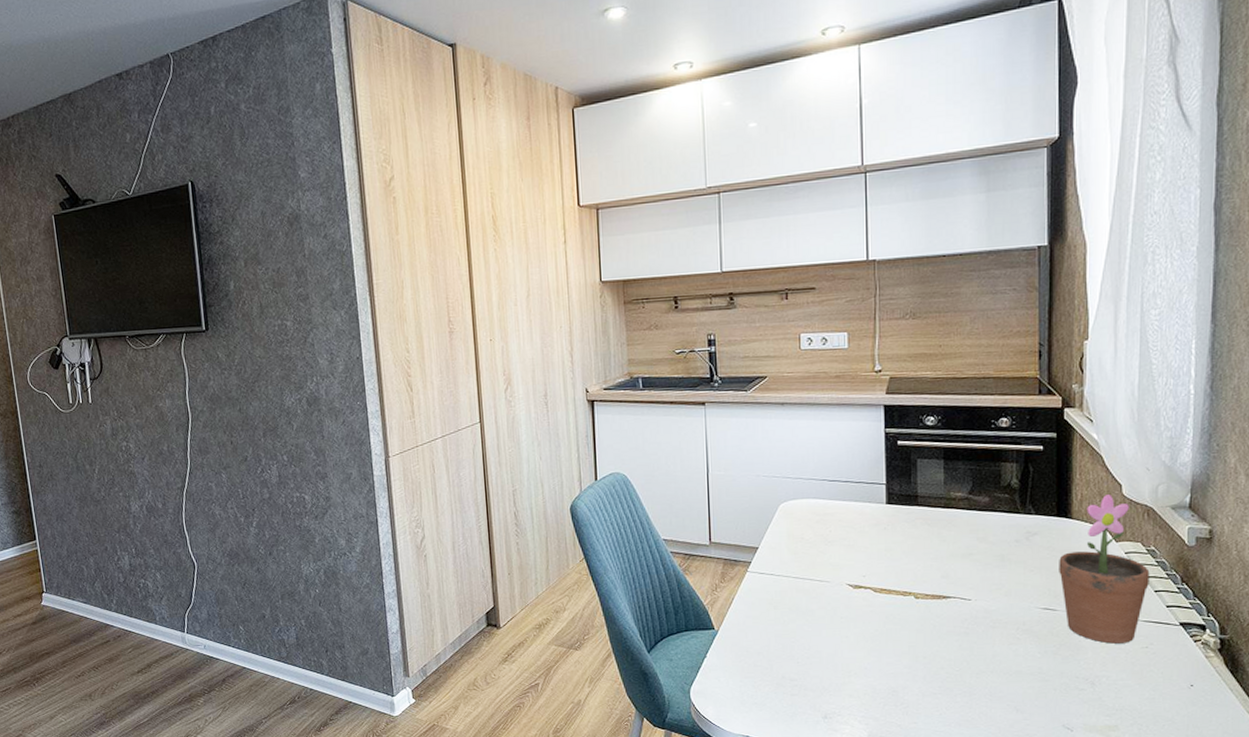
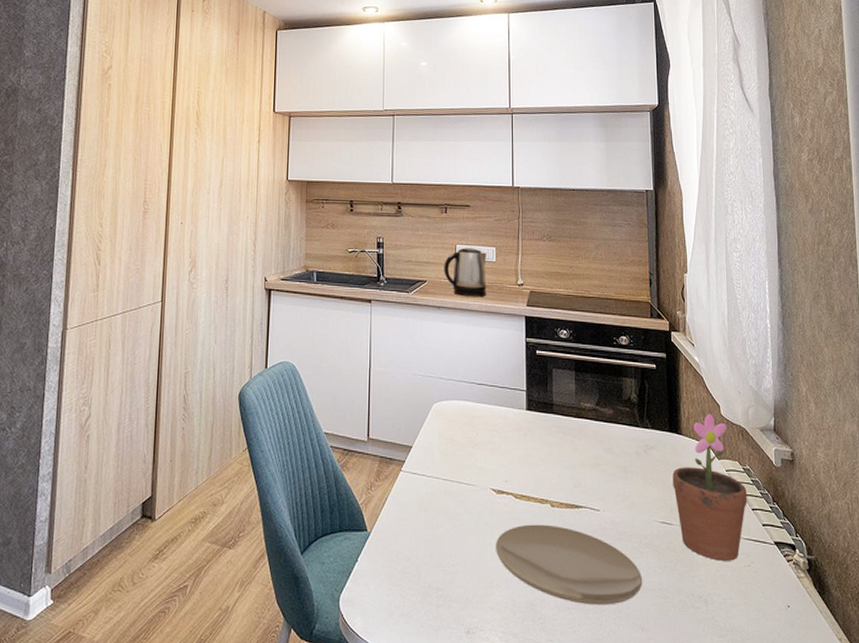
kettle: none [786,335,838,390] -> present [444,248,487,297]
plate: none [853,616,1020,690] -> present [496,524,643,605]

